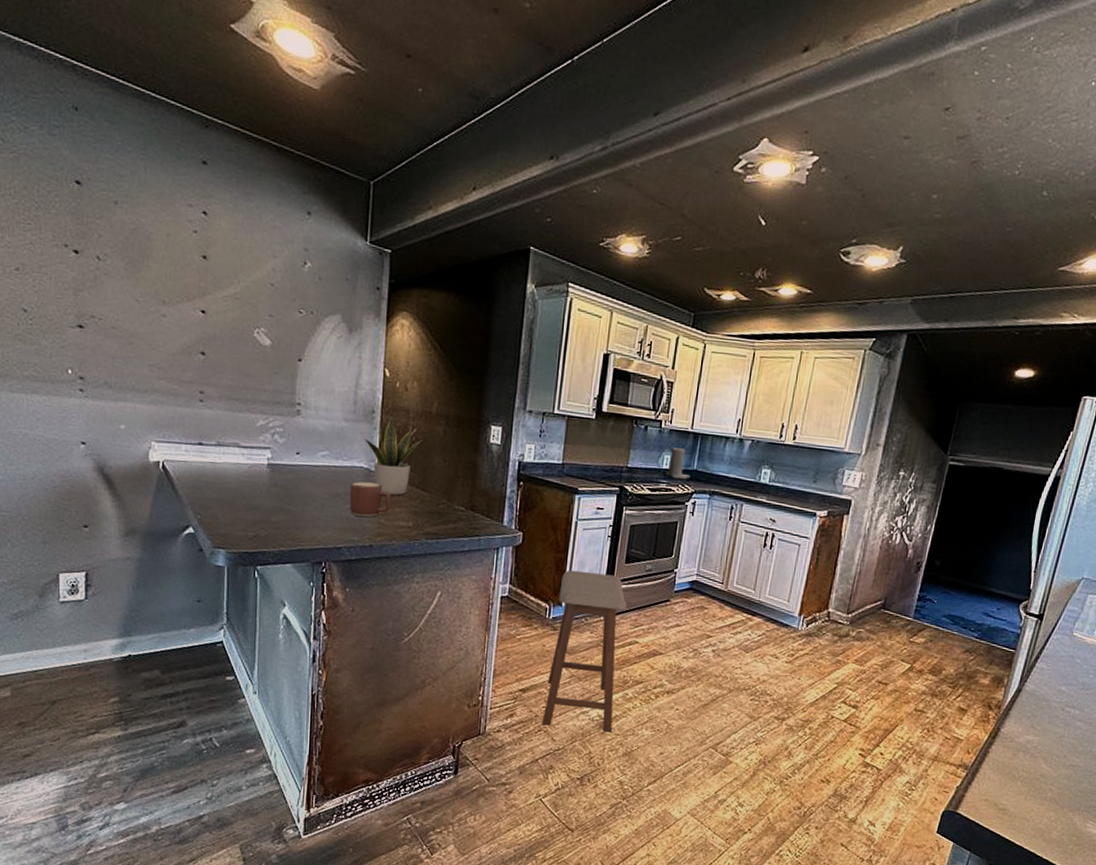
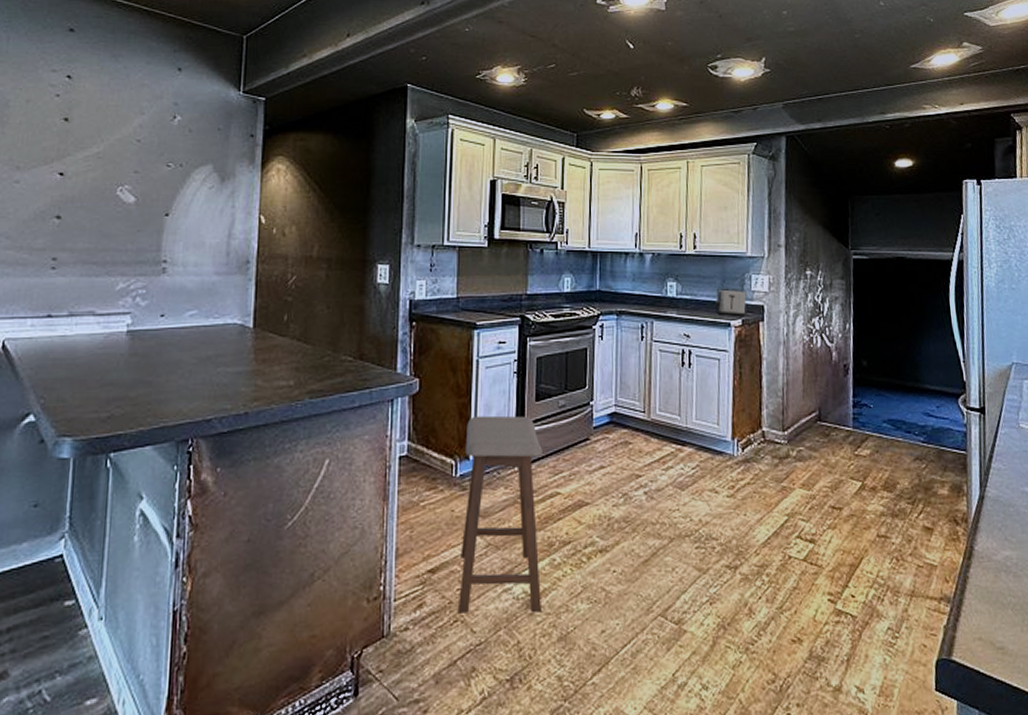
mug: present [349,481,392,518] -> none [221,340,270,381]
potted plant: present [363,417,424,496] -> none [237,265,305,352]
paper towel: present [665,447,691,480] -> none [567,269,594,302]
toaster: none [804,479,837,509] -> present [715,287,747,318]

